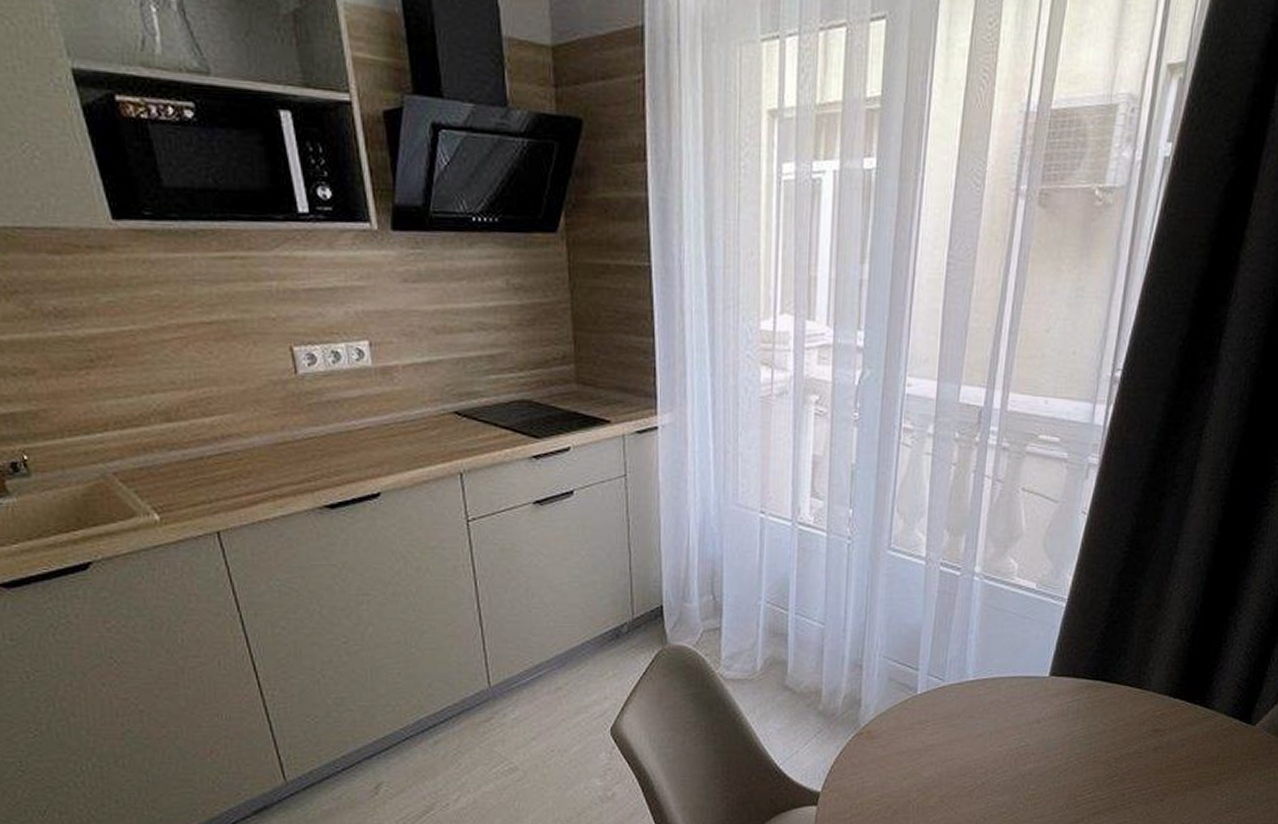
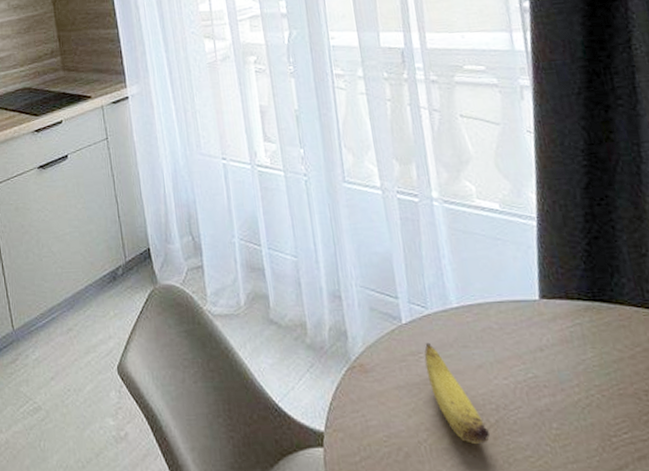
banana: none [930,712,974,802] -> present [424,342,490,444]

